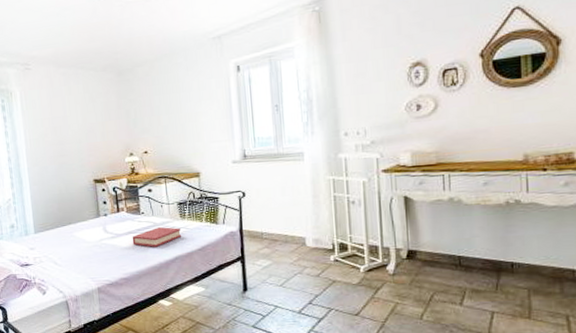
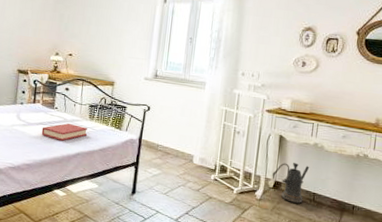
watering can: none [403,225,449,272] -> present [272,163,310,203]

